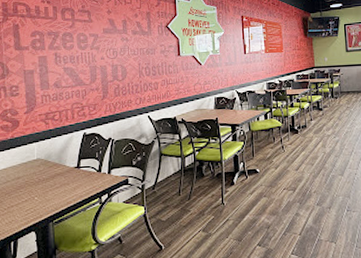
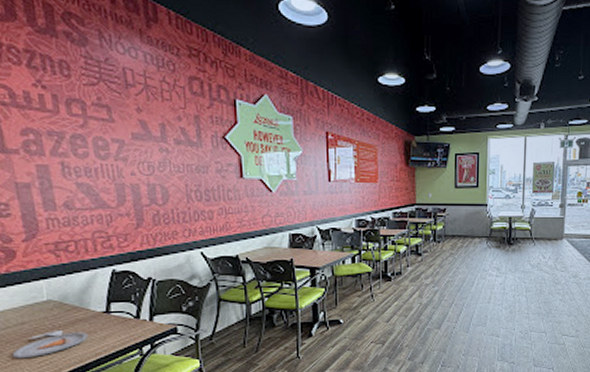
dinner plate: none [8,183,63,208] -> present [12,331,88,359]

